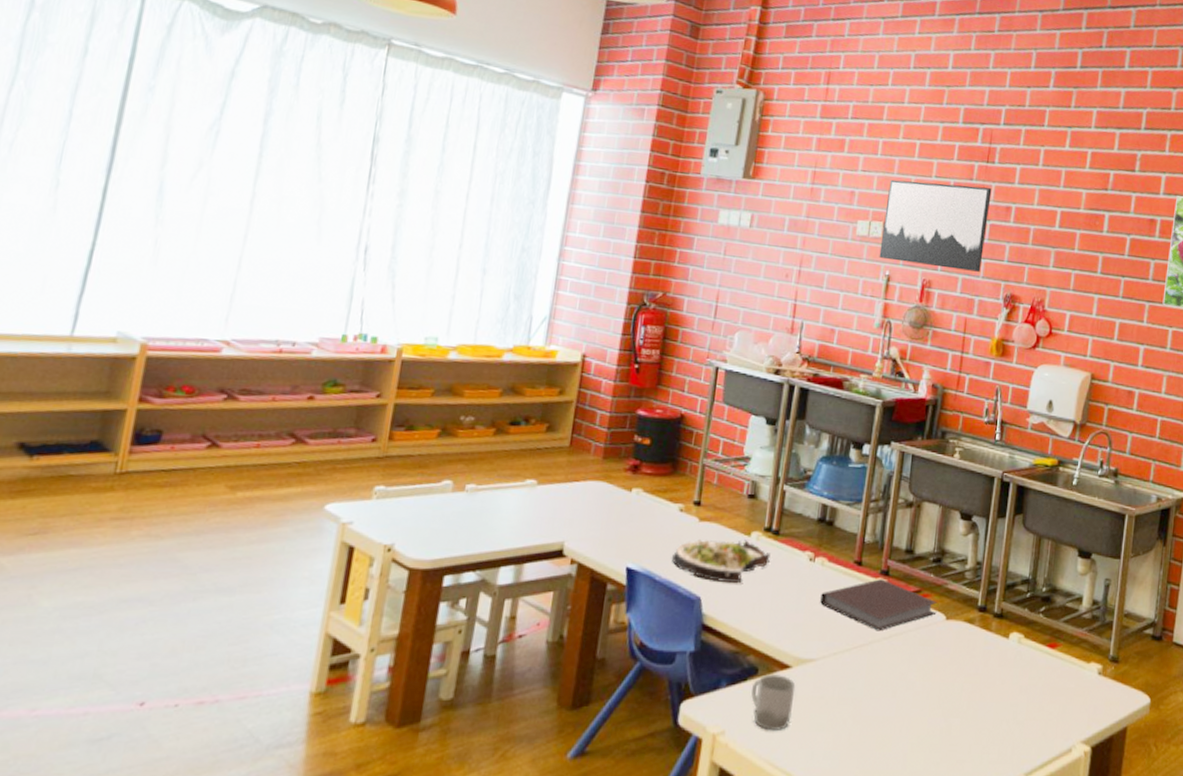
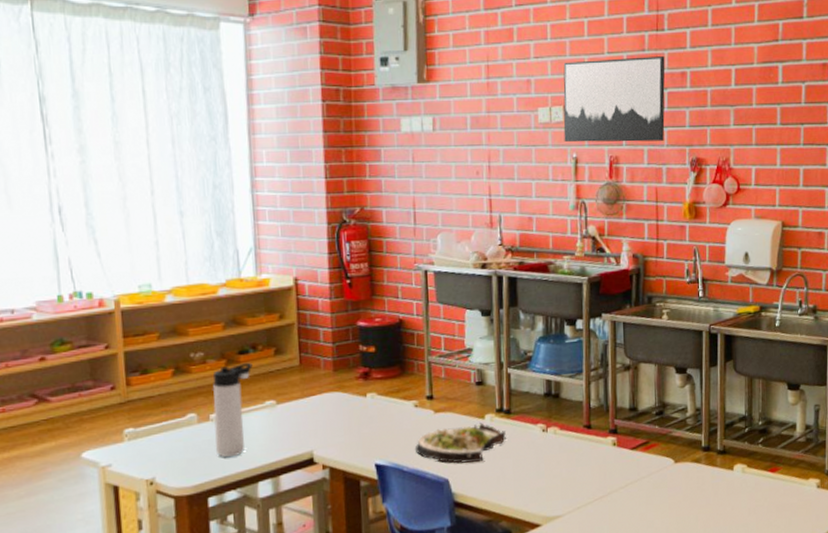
thermos bottle: none [463,434,522,535] -> present [212,362,253,458]
notebook: present [820,579,938,632] -> none [558,437,665,483]

